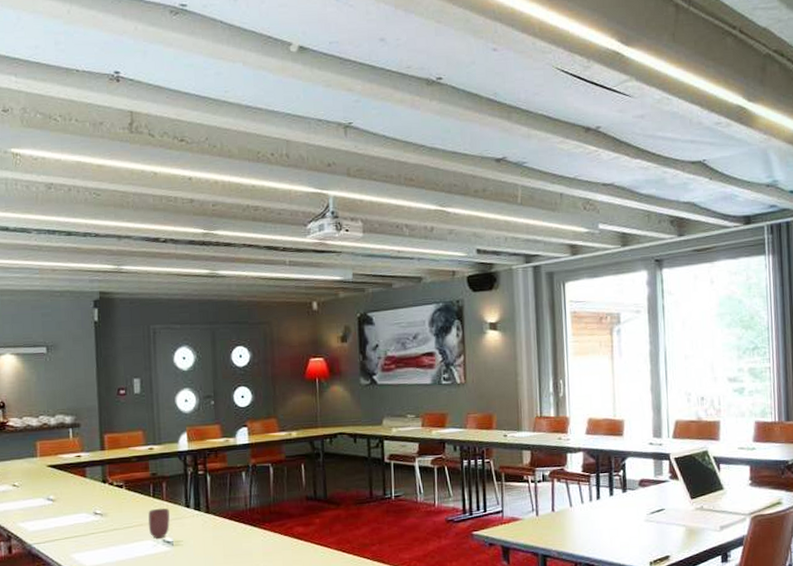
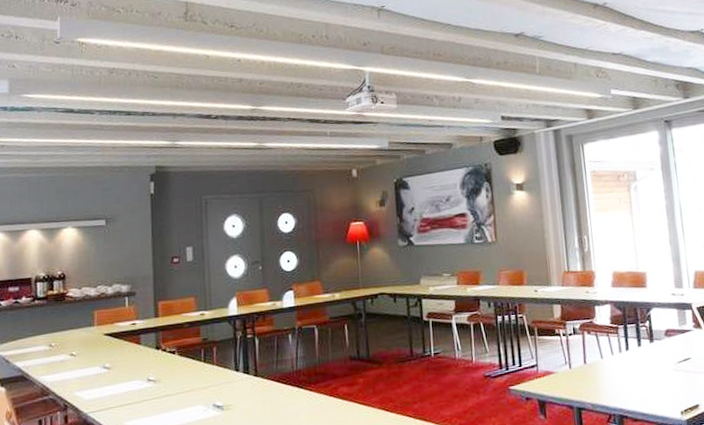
cup: present [148,508,170,537] -> none [199,372,220,402]

